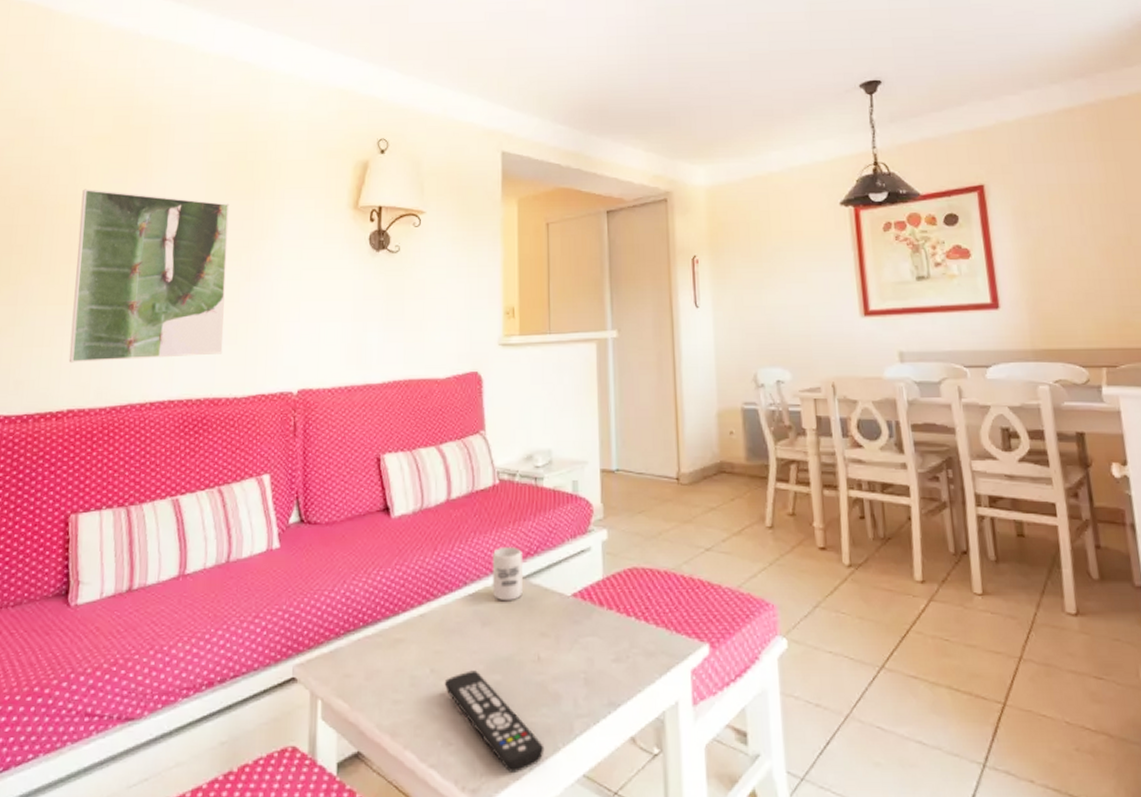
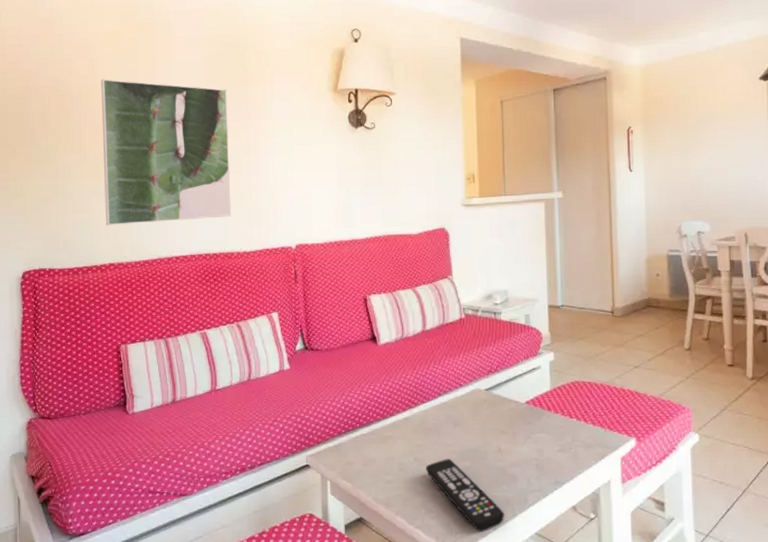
cup: present [492,546,523,602] -> none [460,366,486,408]

